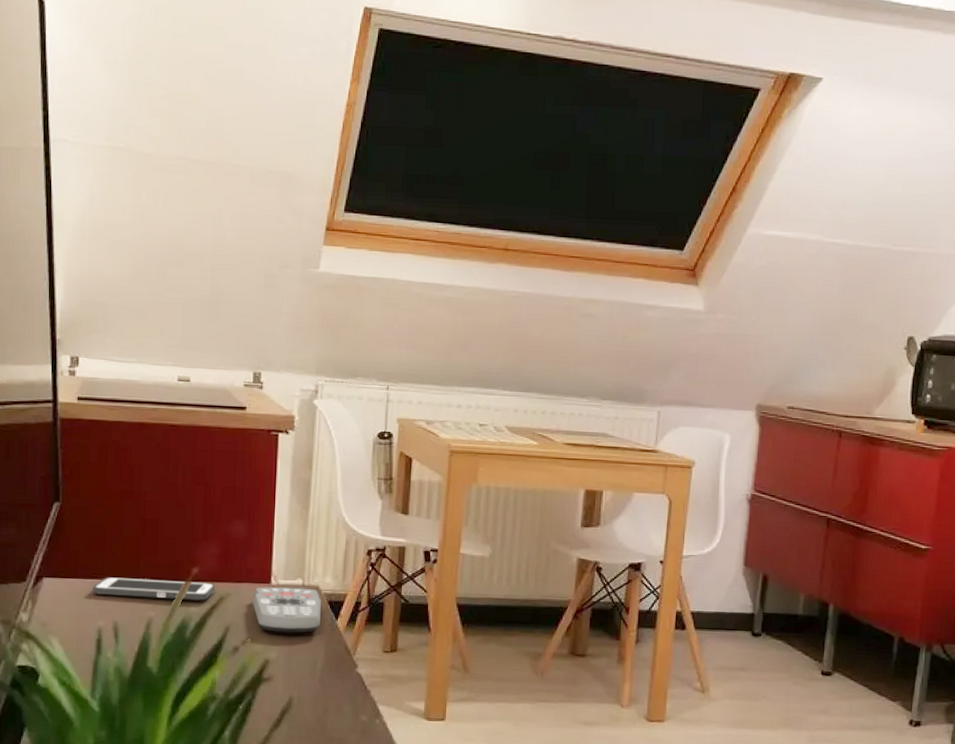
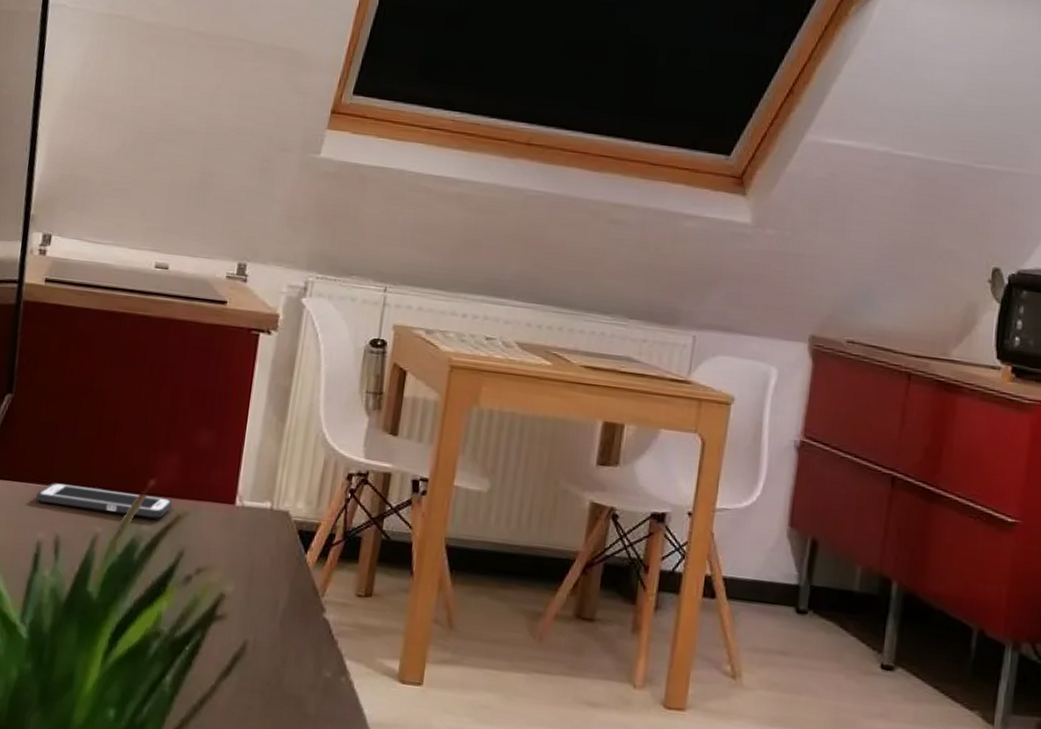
remote control: present [252,587,321,633] -> none [211,507,290,566]

